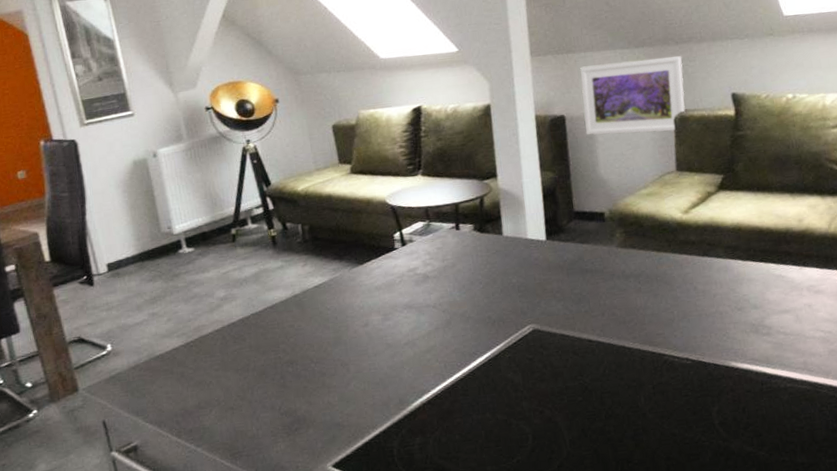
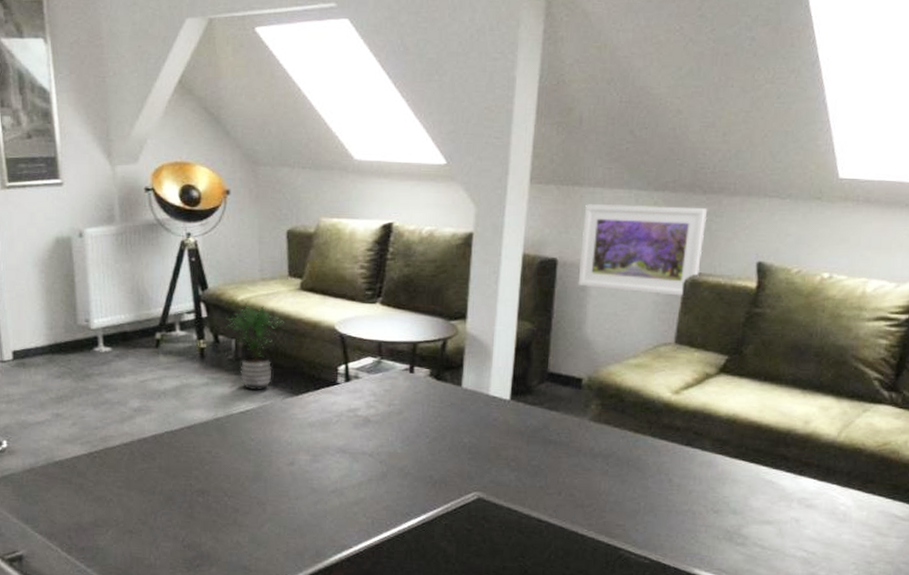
potted plant: none [290,192,342,267] -> present [225,306,284,391]

